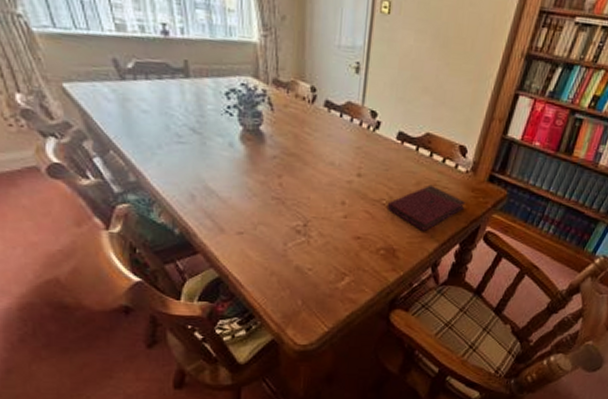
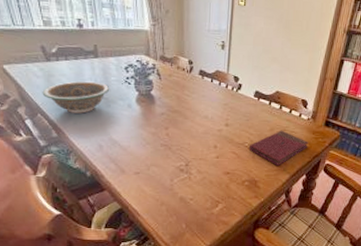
bowl: none [115,108,205,152] -> present [42,81,110,113]

